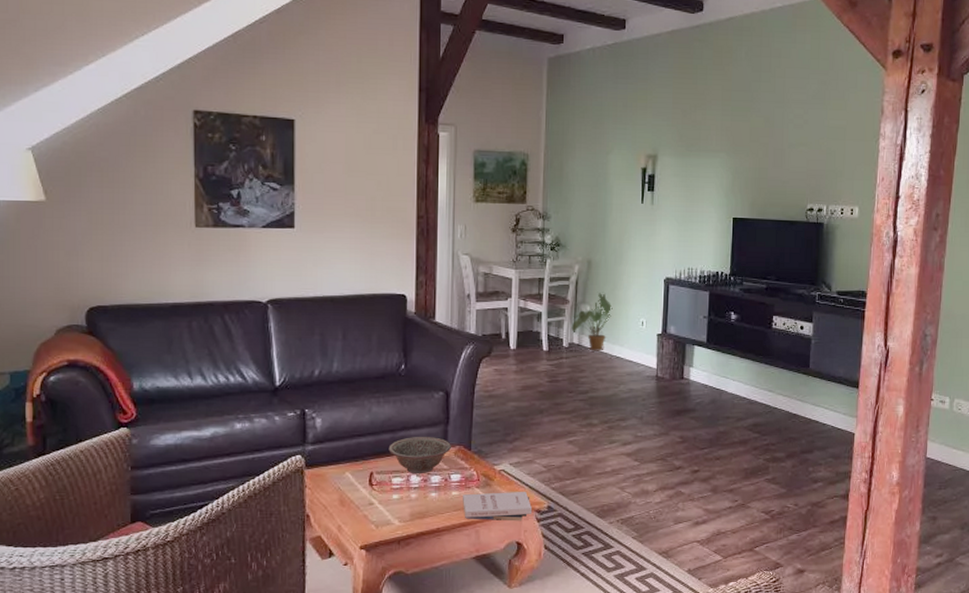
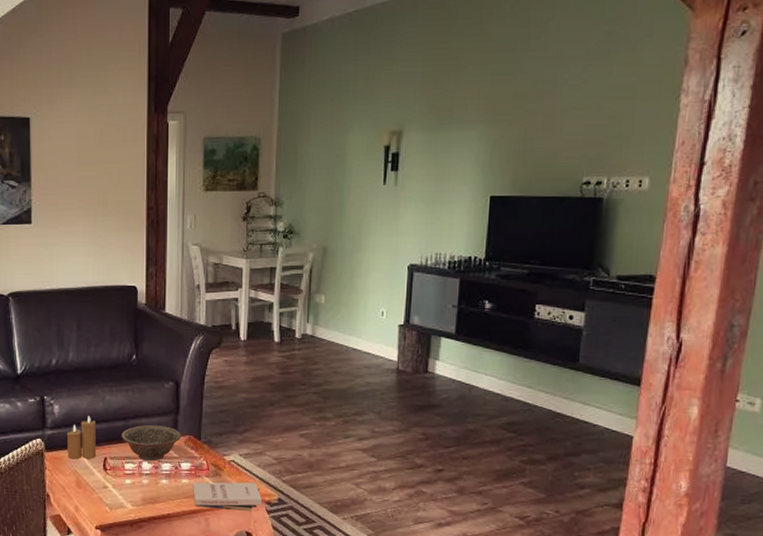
candle: none [329,429,362,476] -> present [66,416,96,459]
house plant: present [571,293,613,351] -> none [304,282,350,343]

